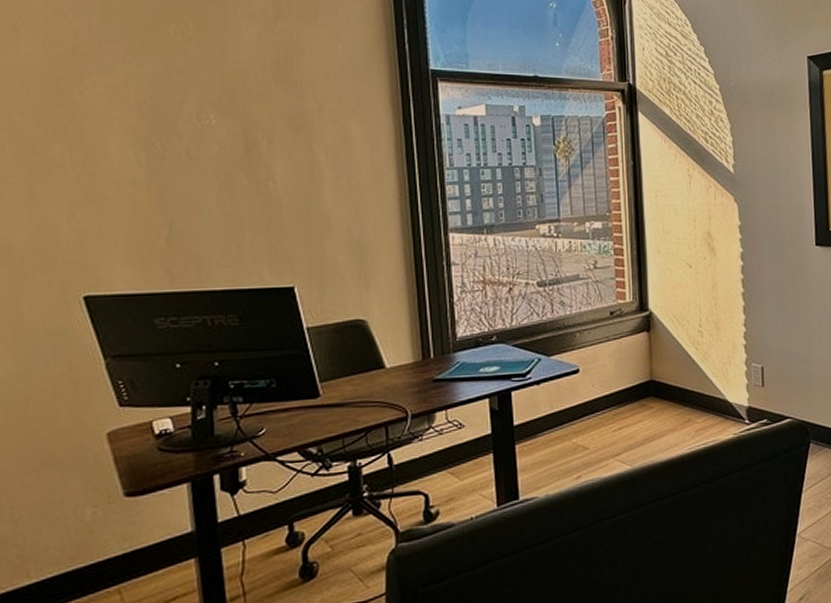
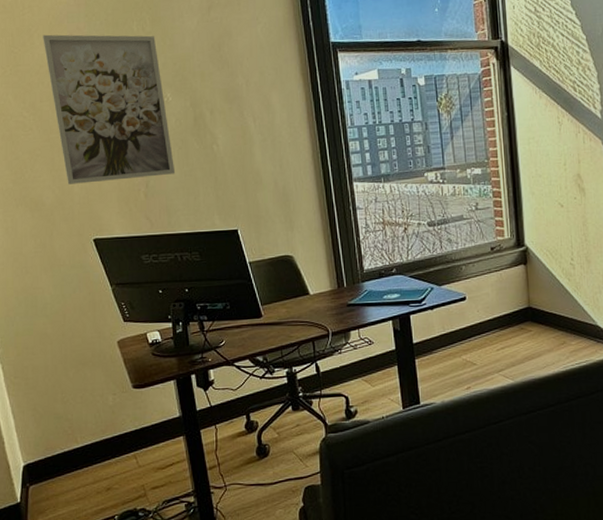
wall art: none [33,29,213,224] -> present [43,34,176,184]

